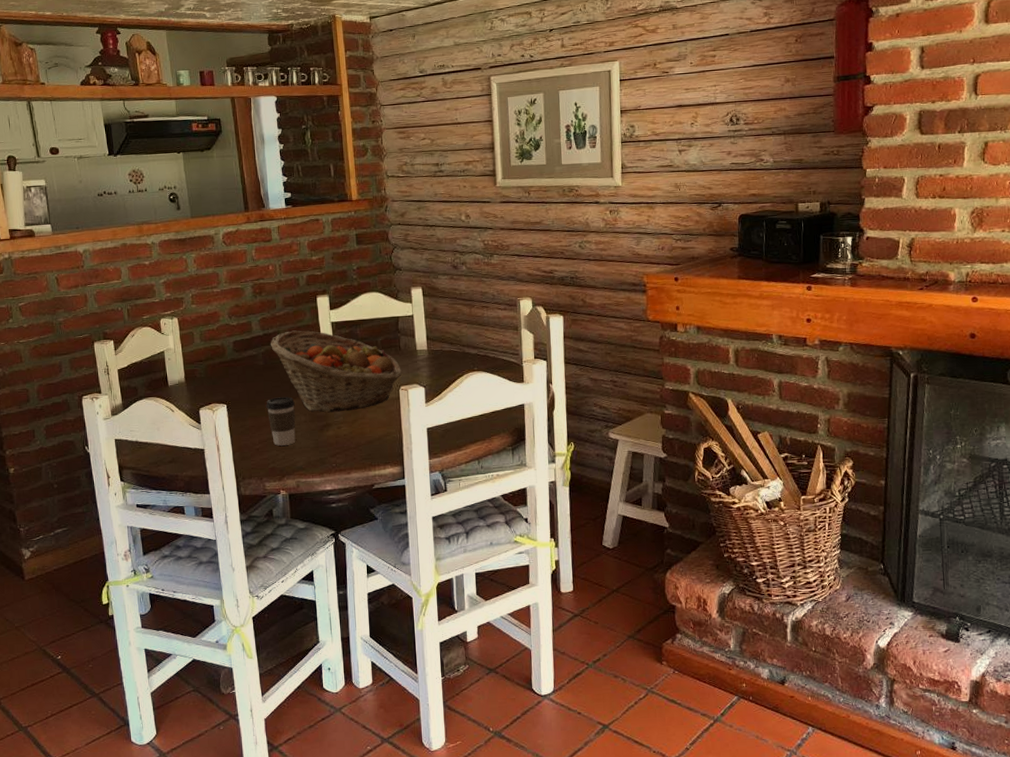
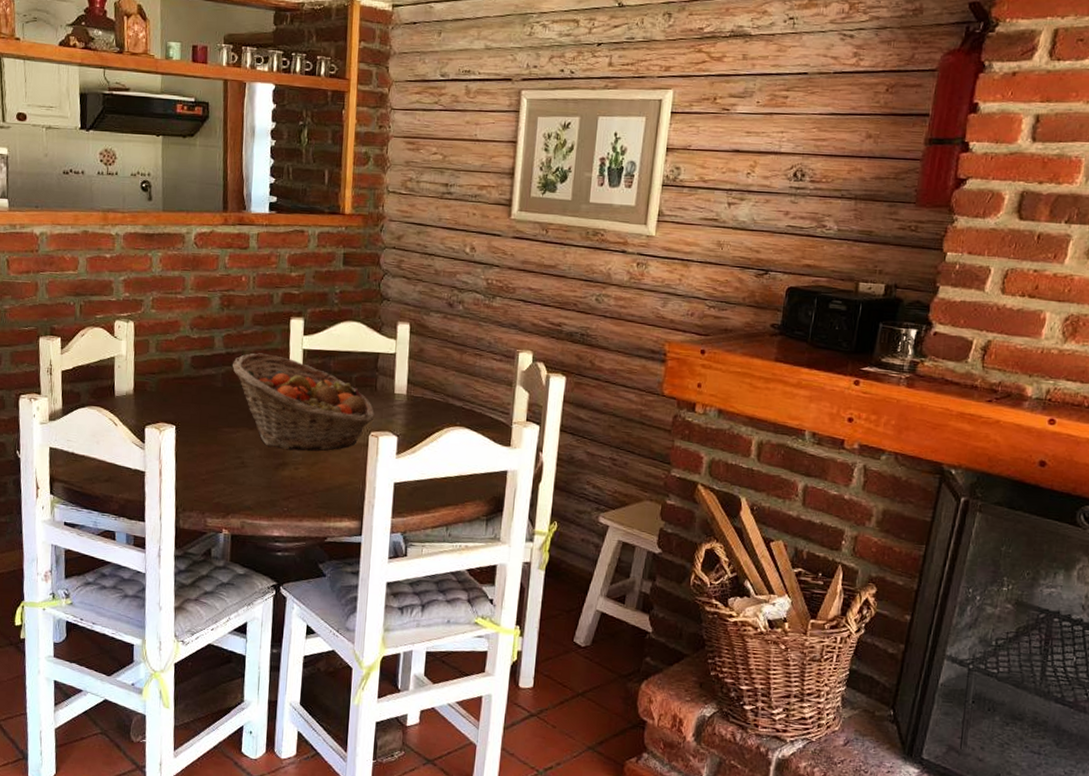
coffee cup: present [266,396,296,446] -> none [218,425,251,480]

